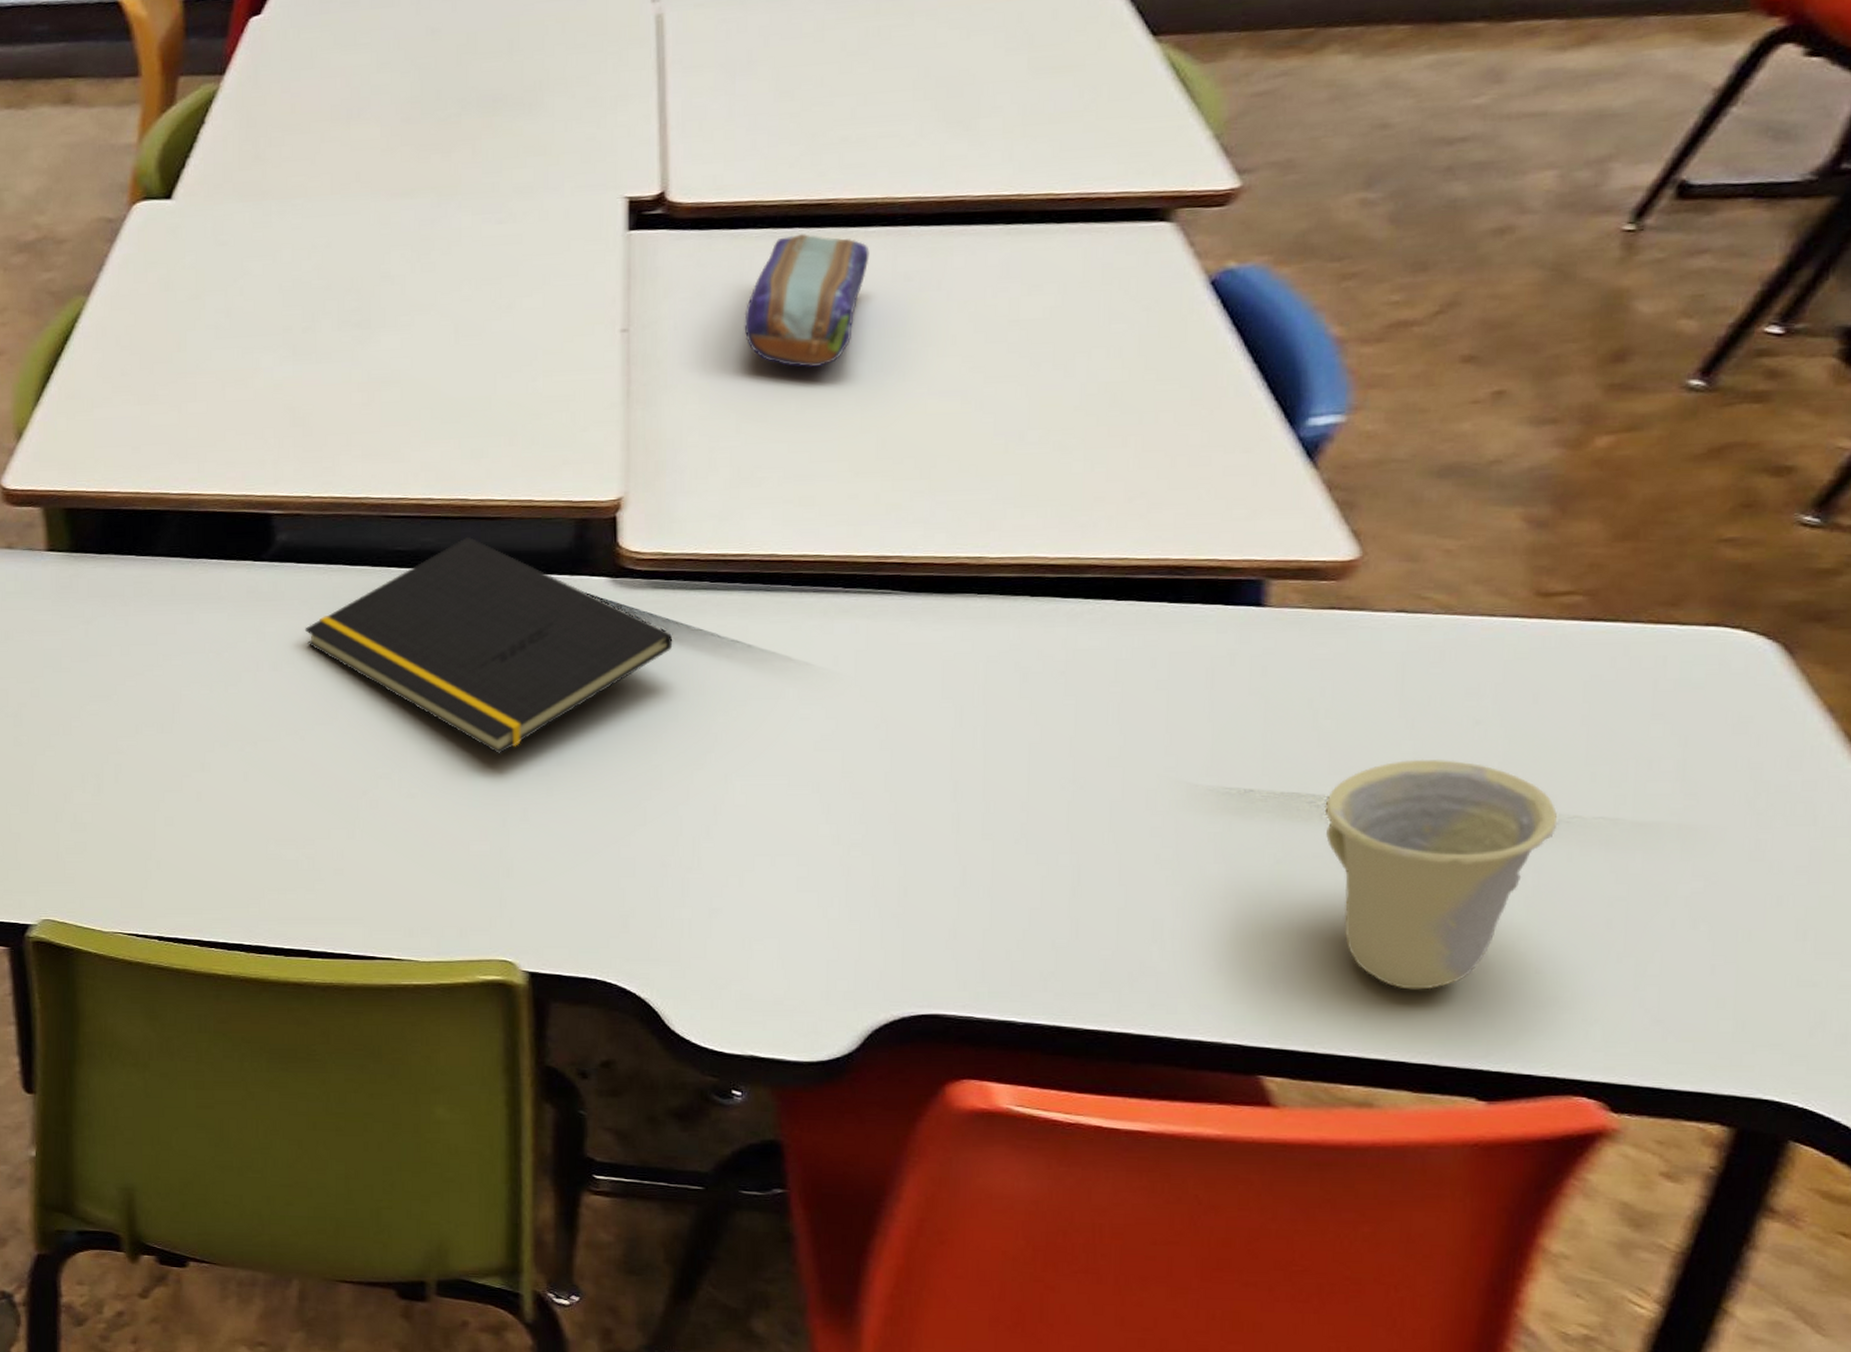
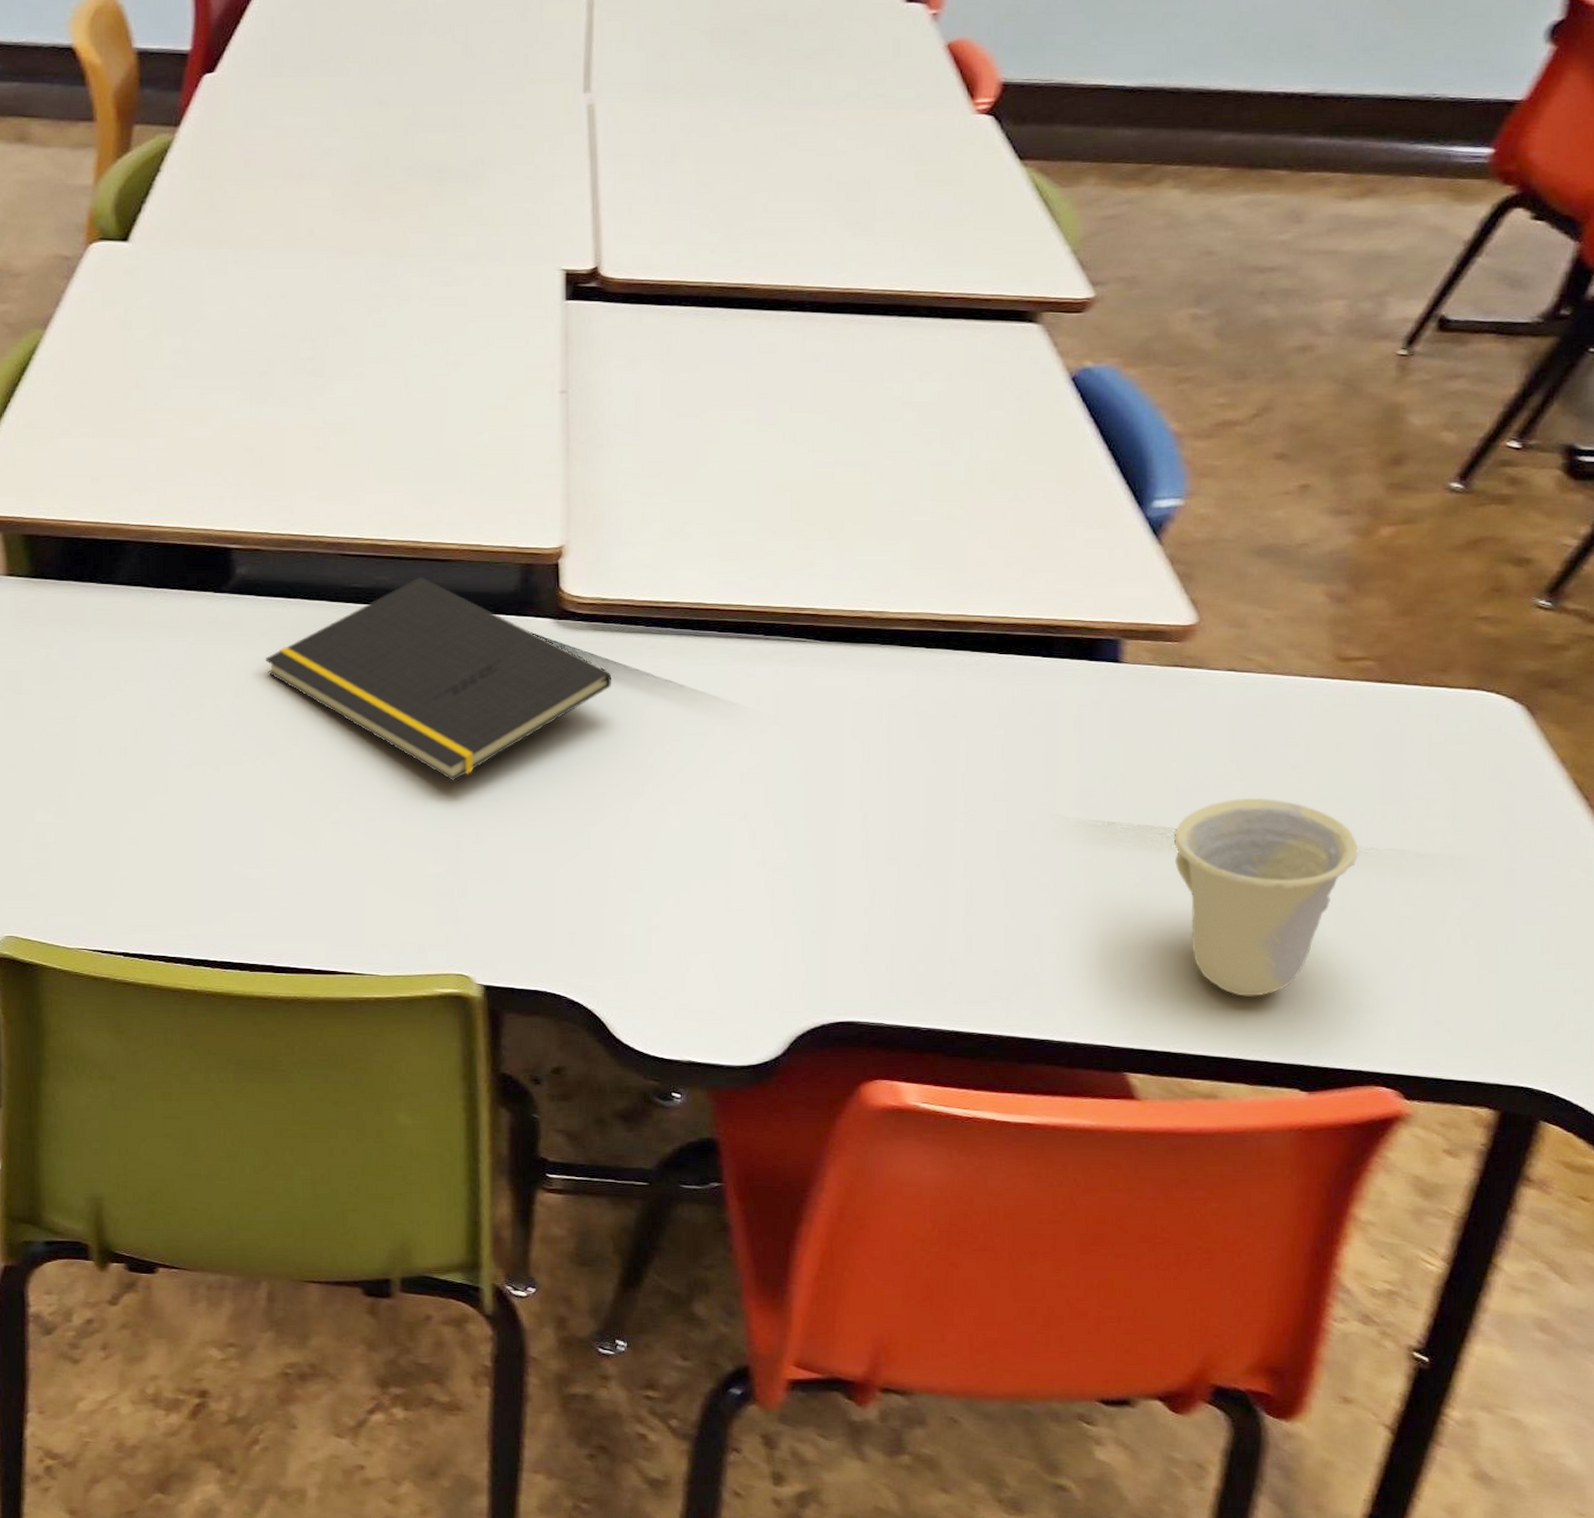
pencil case: present [744,234,870,367] -> none [672,314,782,434]

